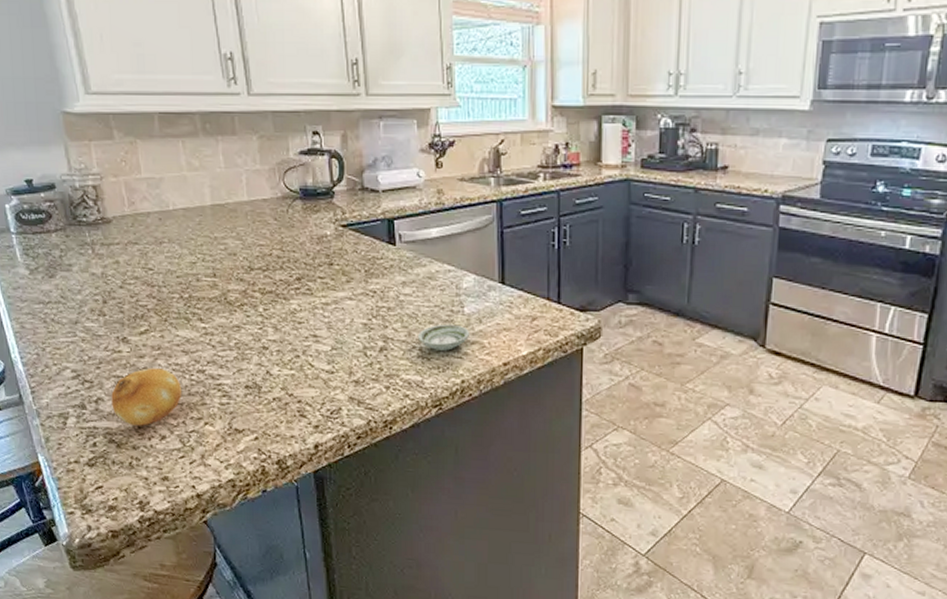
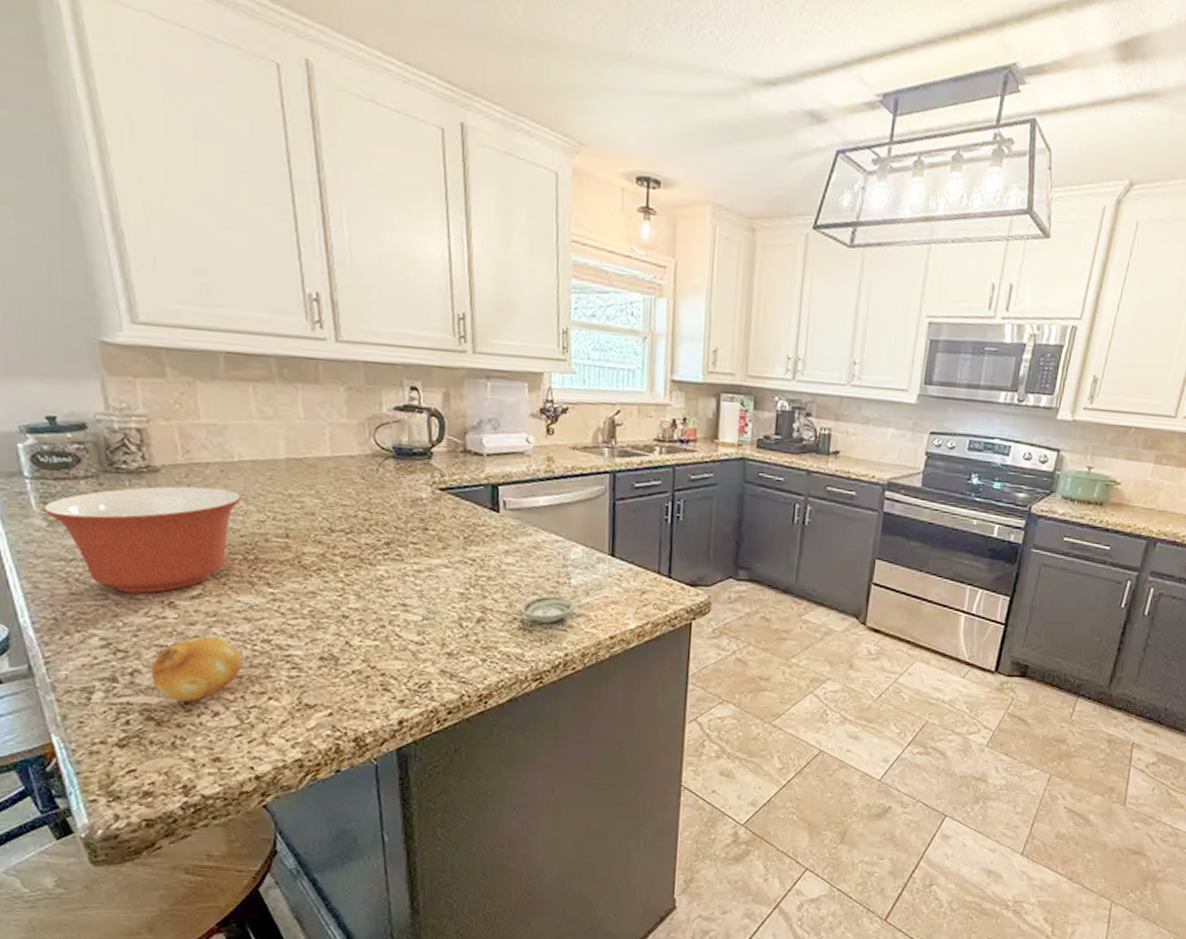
mixing bowl: none [25,234,177,330] -> present [42,486,242,593]

